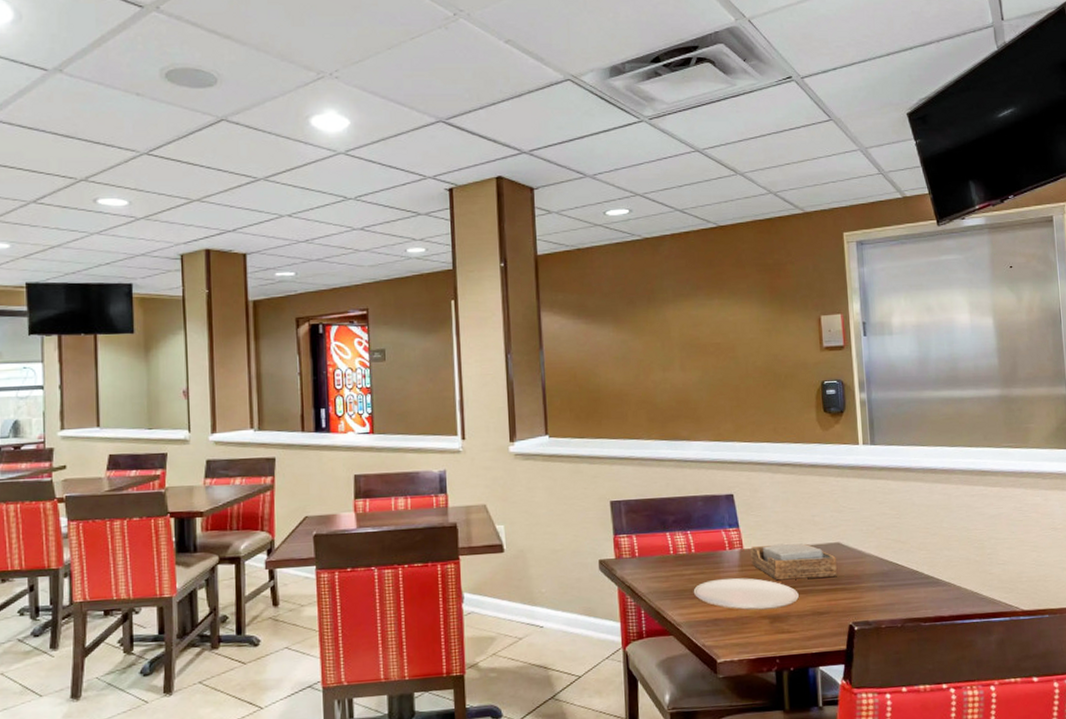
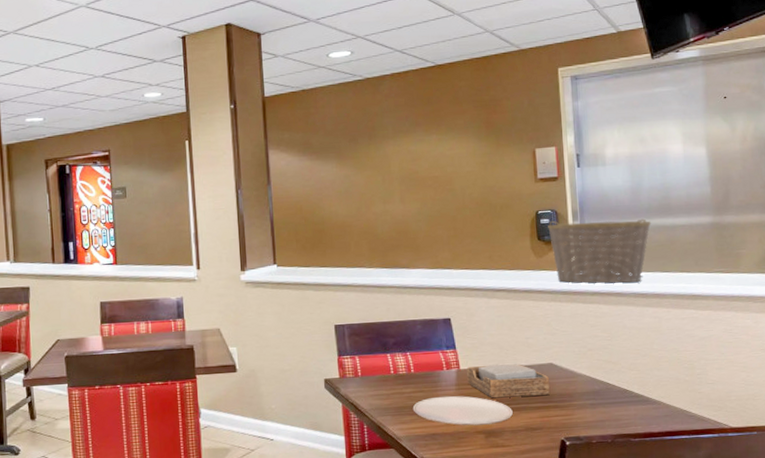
basket: none [834,390,940,459] -> present [548,218,652,284]

